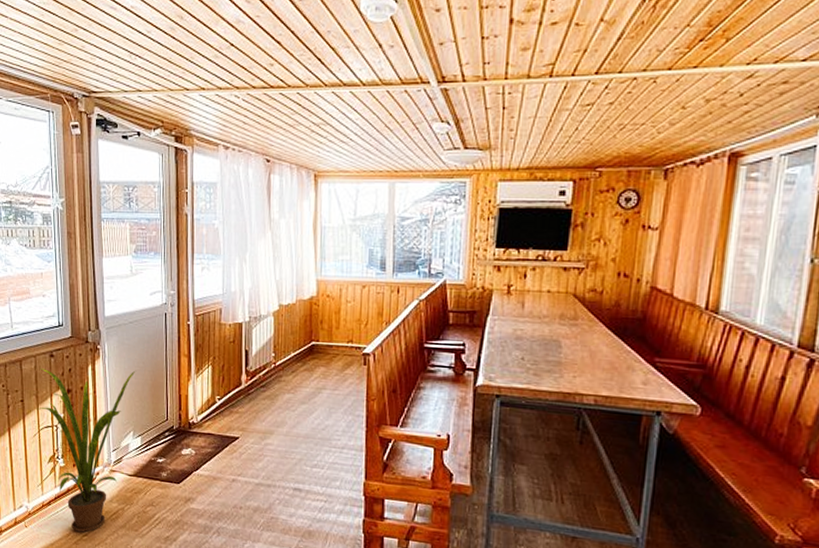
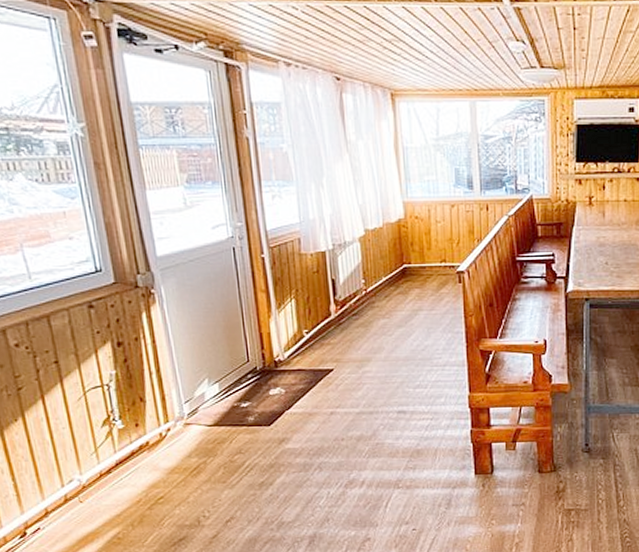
house plant: present [37,368,136,533] -> none [77,313,204,496]

